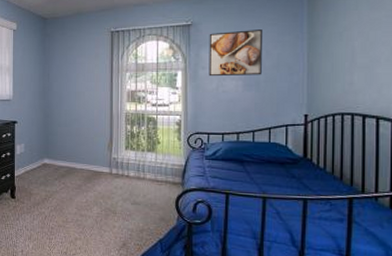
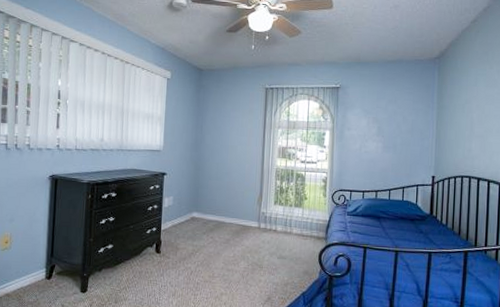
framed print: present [208,30,262,77] -> none [353,96,400,139]

